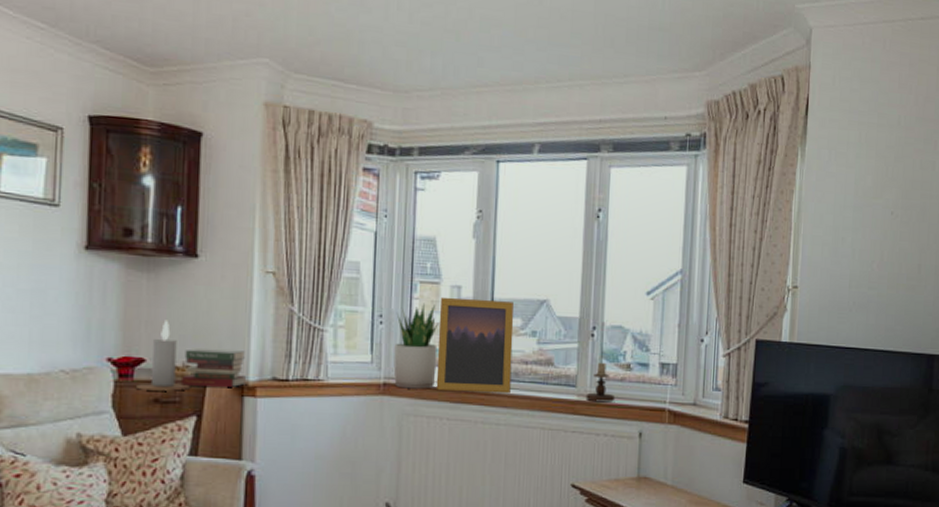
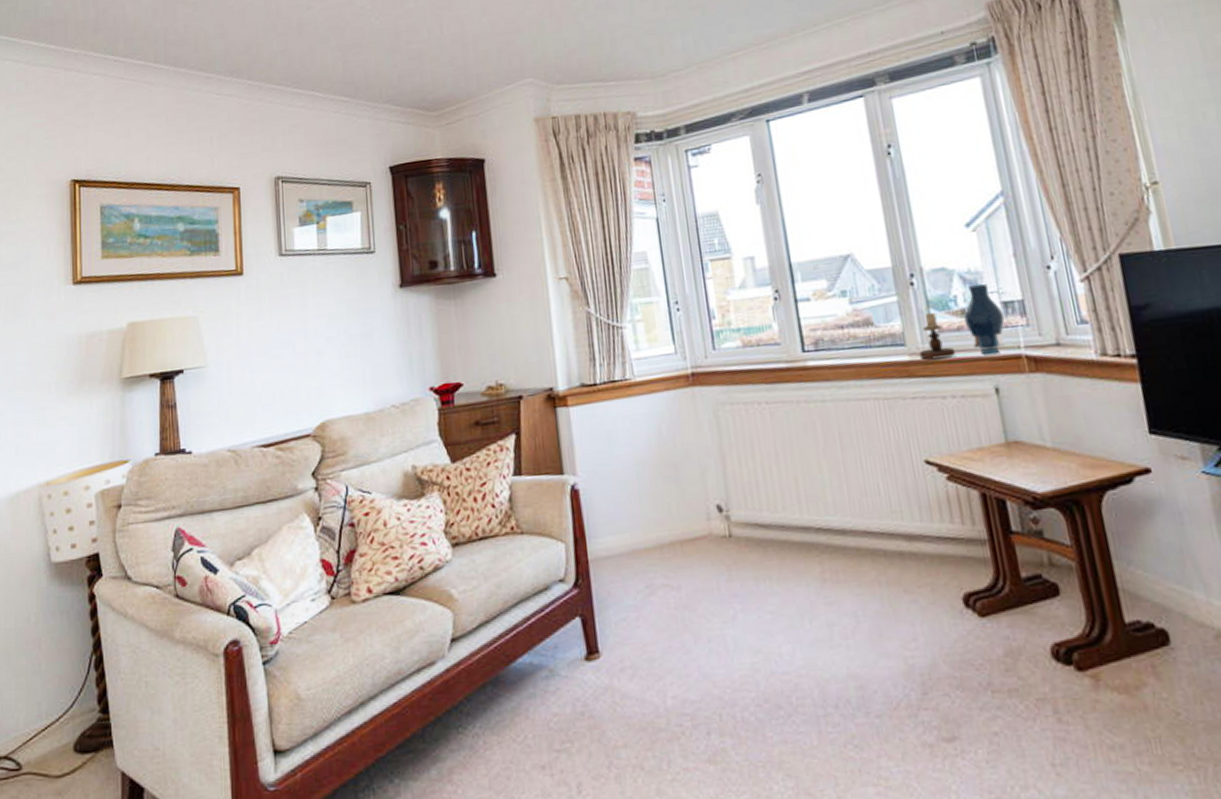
candle: present [135,320,190,391] -> none [457,341,506,415]
books: present [182,349,246,387] -> none [496,361,556,404]
planter: present [393,303,439,389] -> none [691,281,746,376]
picture frame: present [435,296,514,394] -> none [734,263,831,373]
vase: none [627,345,660,404] -> present [963,284,1005,354]

